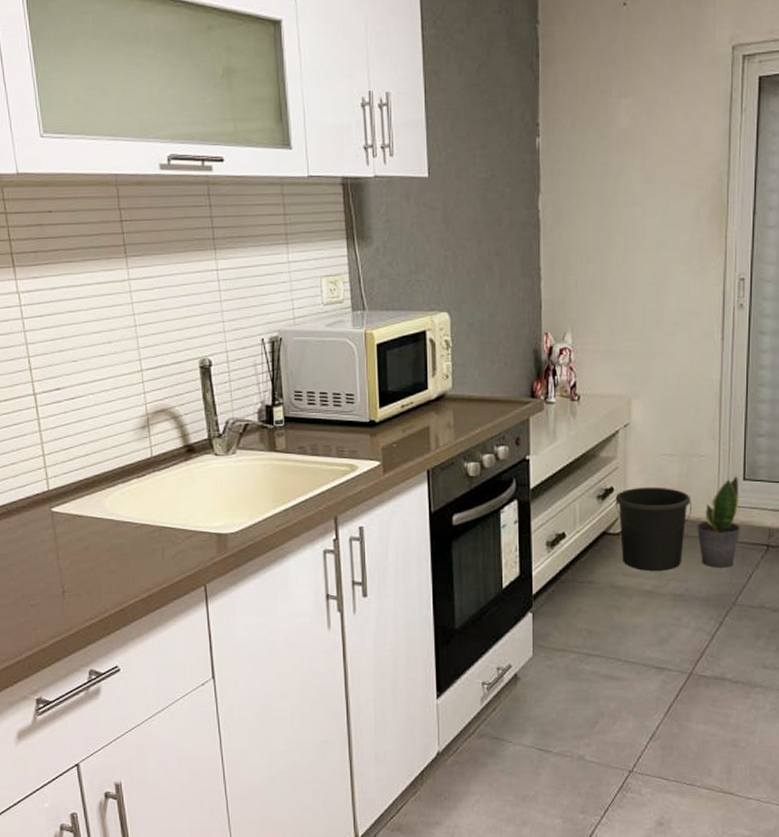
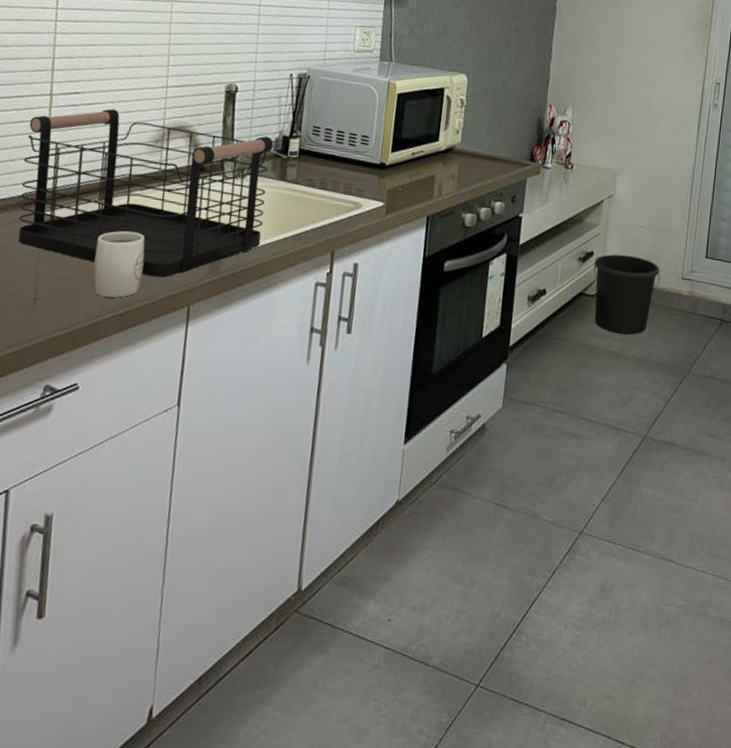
dish rack: none [21,400,262,560] -> present [18,108,274,277]
mug: none [107,519,156,584] -> present [93,230,145,298]
potted plant: present [695,475,742,568] -> none [661,252,702,337]

